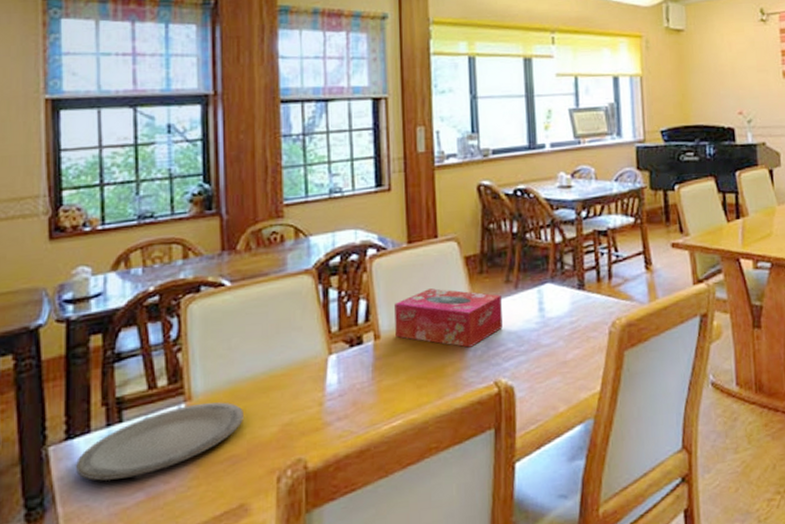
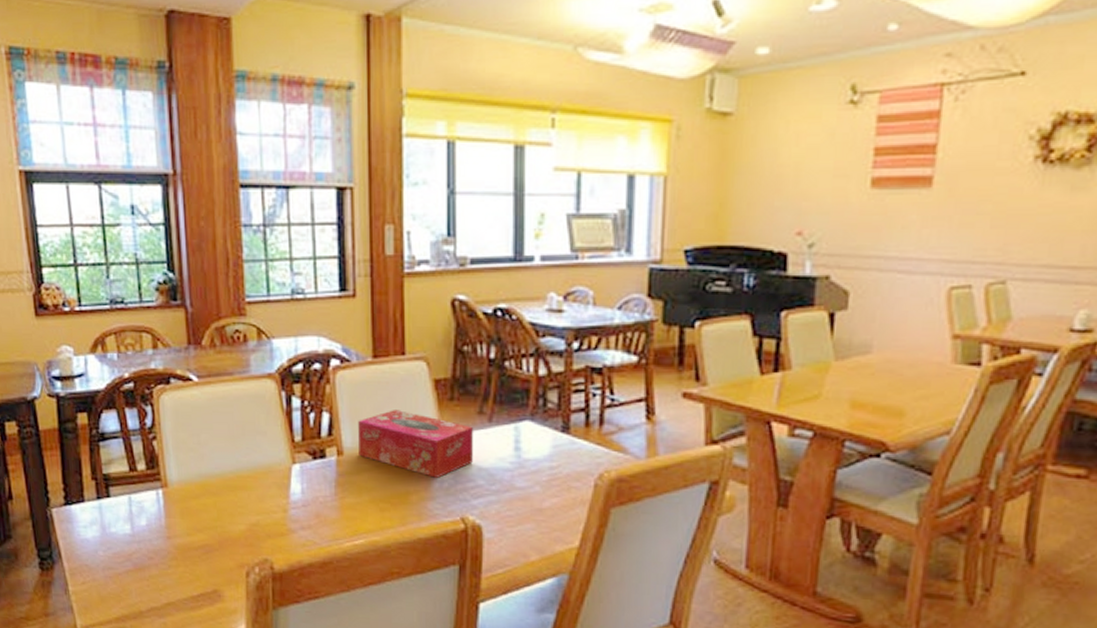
plate: present [75,402,243,481] -> none [74,491,214,548]

